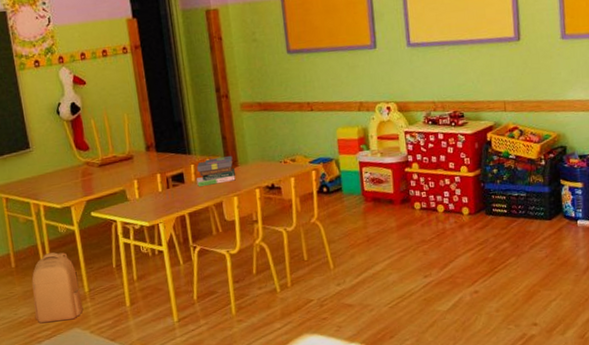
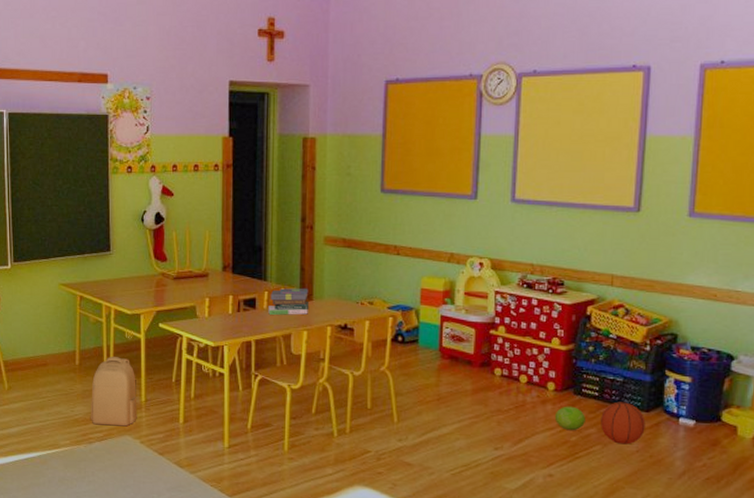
toy ball: none [472,225,499,249] -> present [554,406,585,431]
basketball: none [512,214,551,253] -> present [601,402,646,445]

